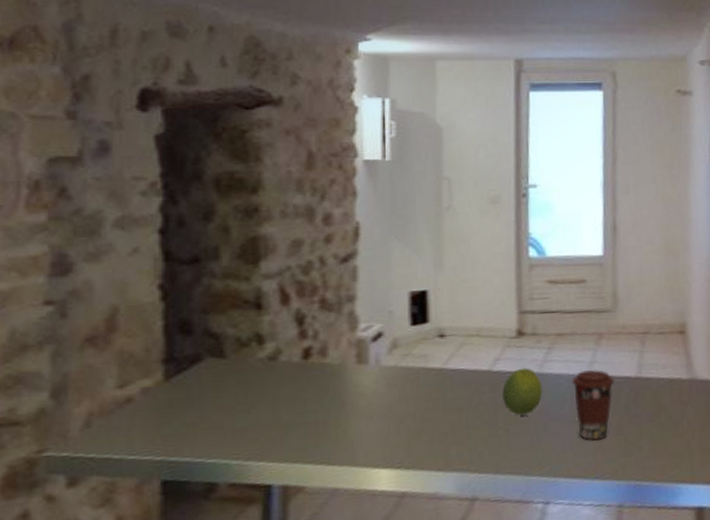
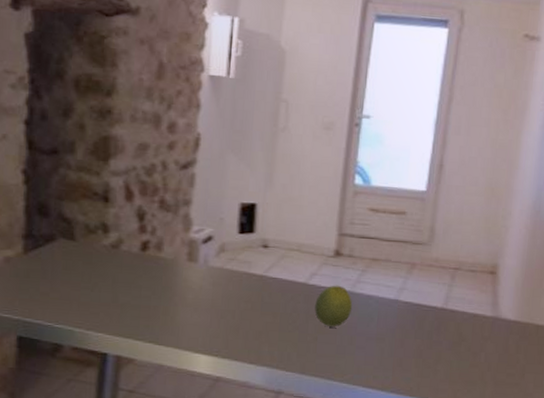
coffee cup: present [572,369,614,440] -> none [381,295,421,359]

